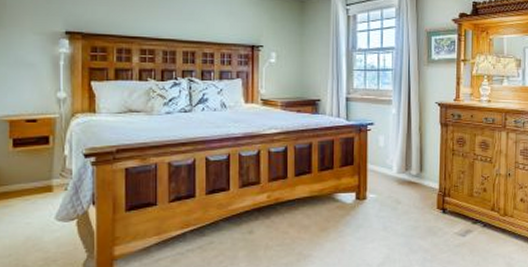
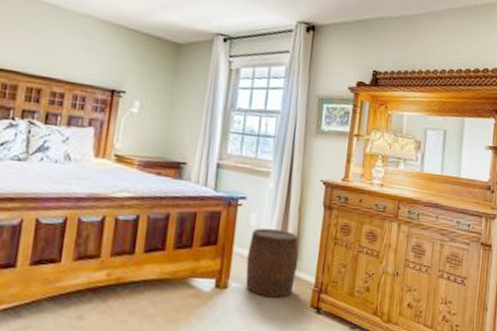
stool: none [380,148,423,204] -> present [245,228,299,298]

